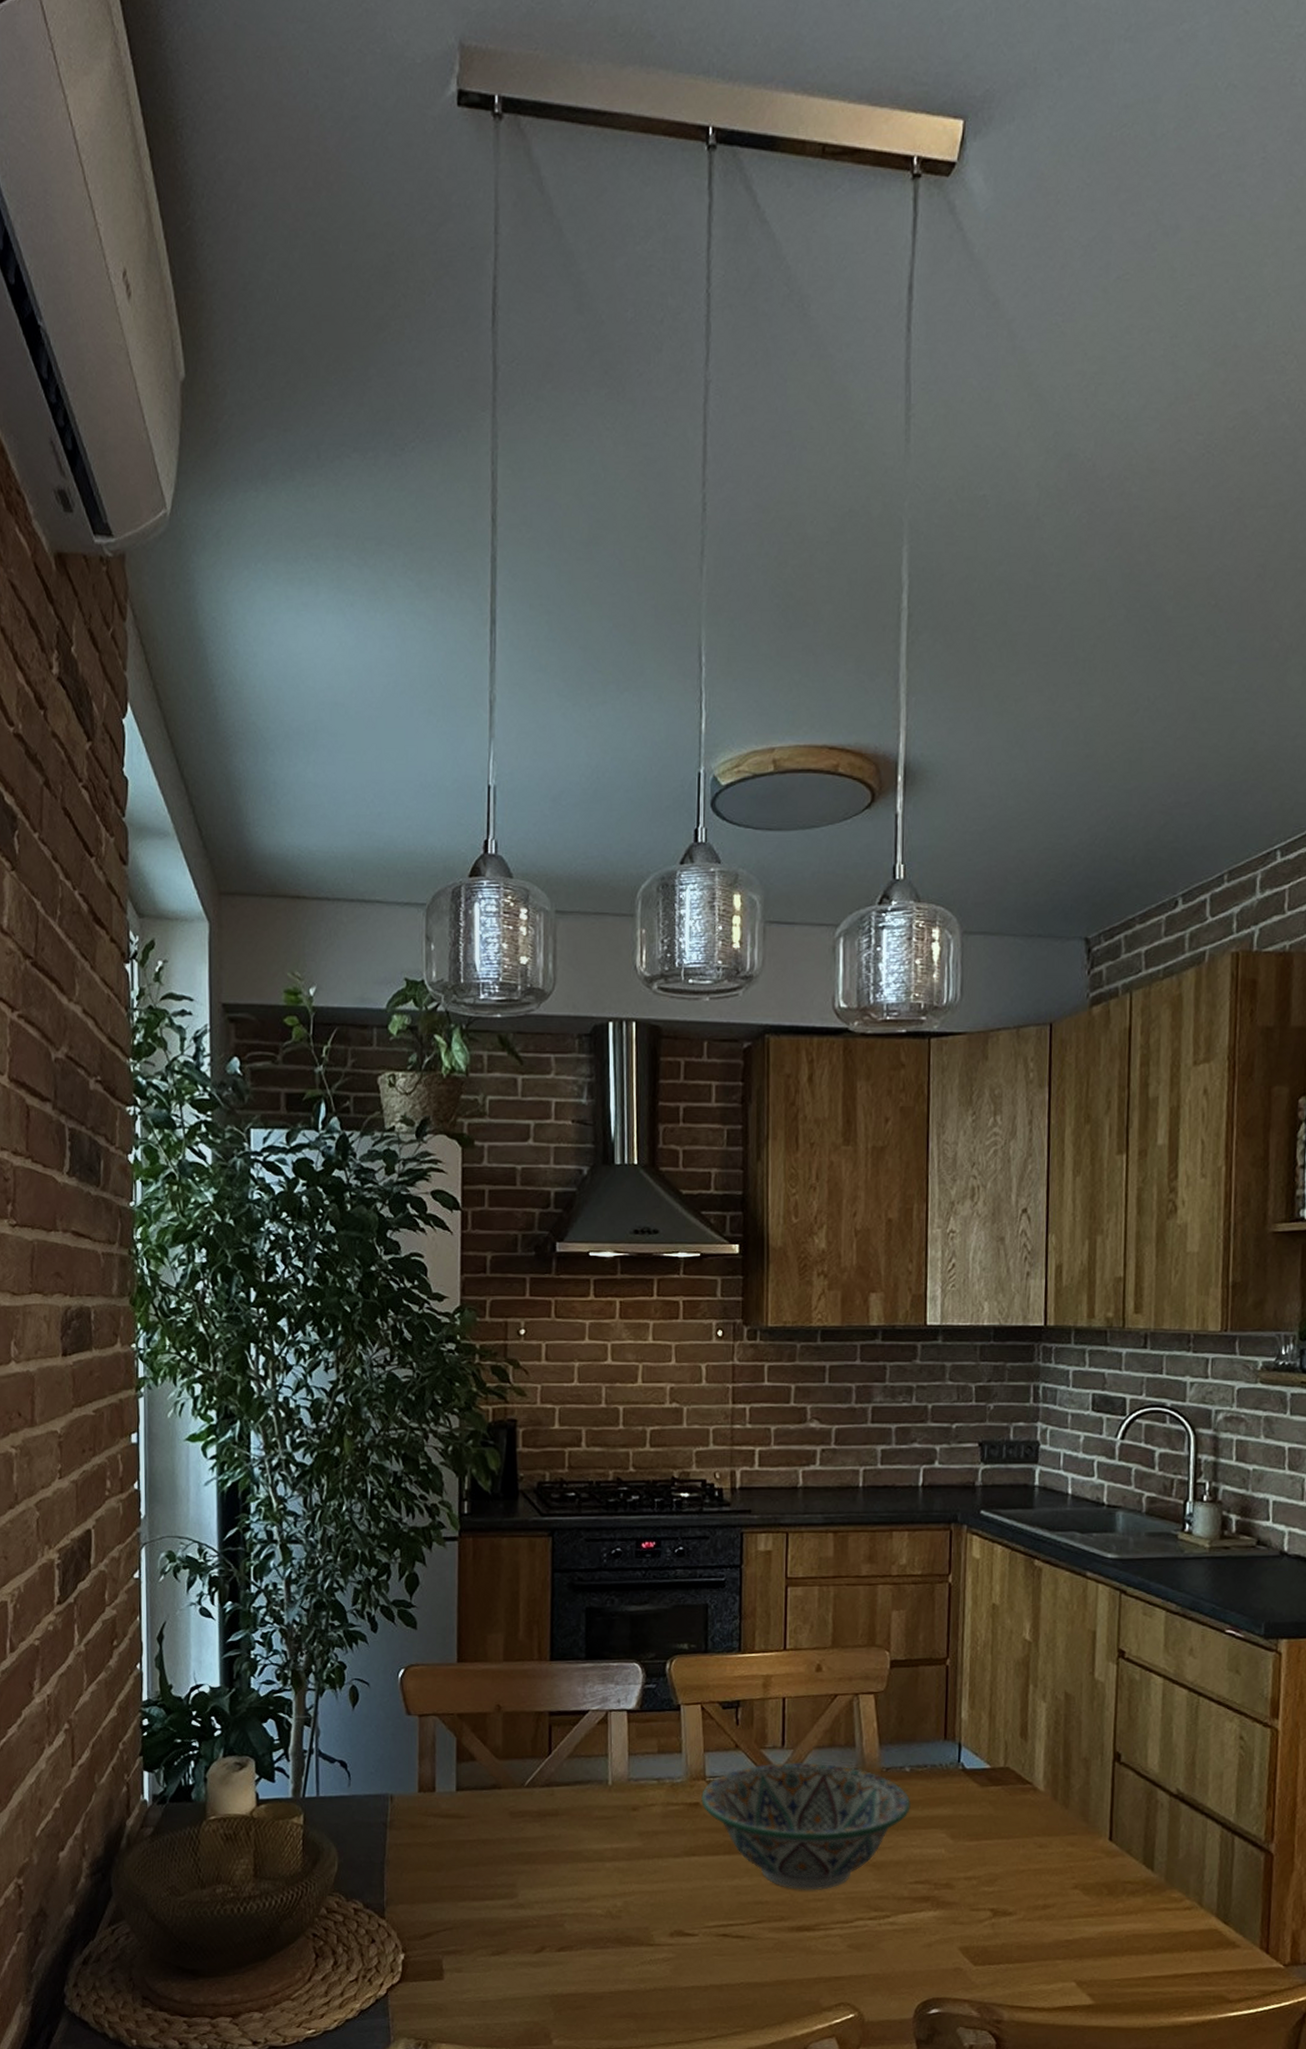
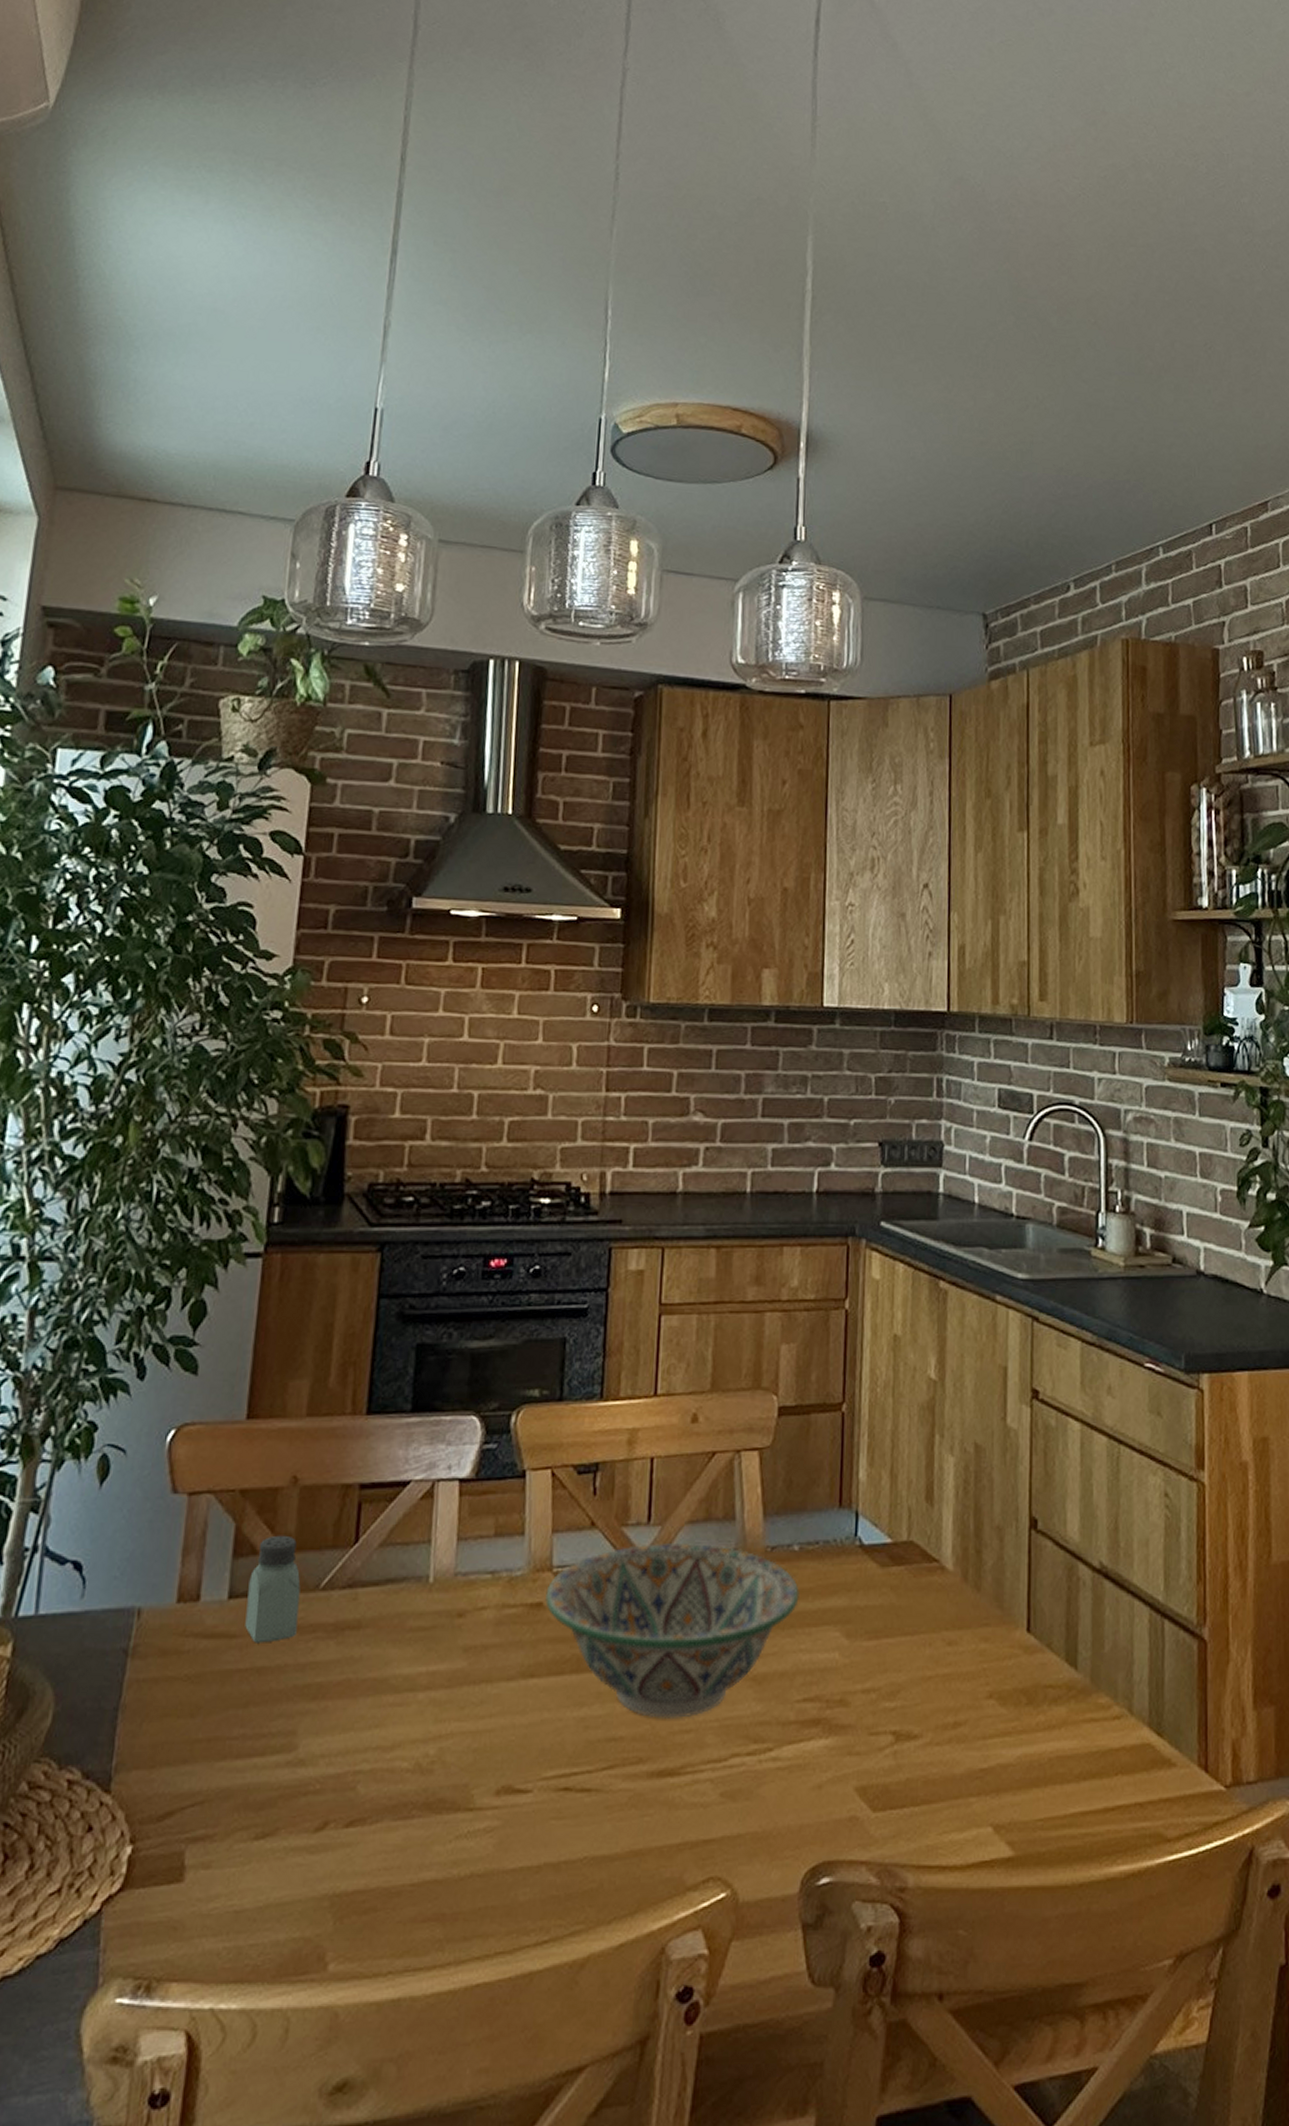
saltshaker: none [471,1747,510,1823] -> present [245,1535,301,1643]

